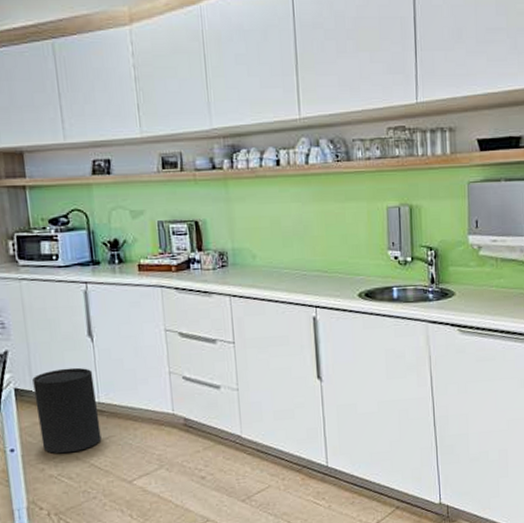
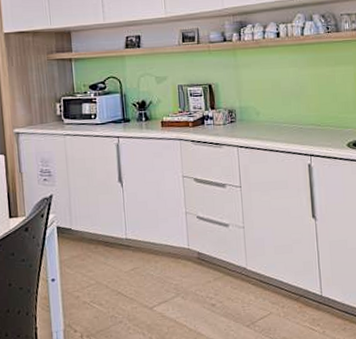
trash can: present [32,367,102,454] -> none [72,208,128,283]

